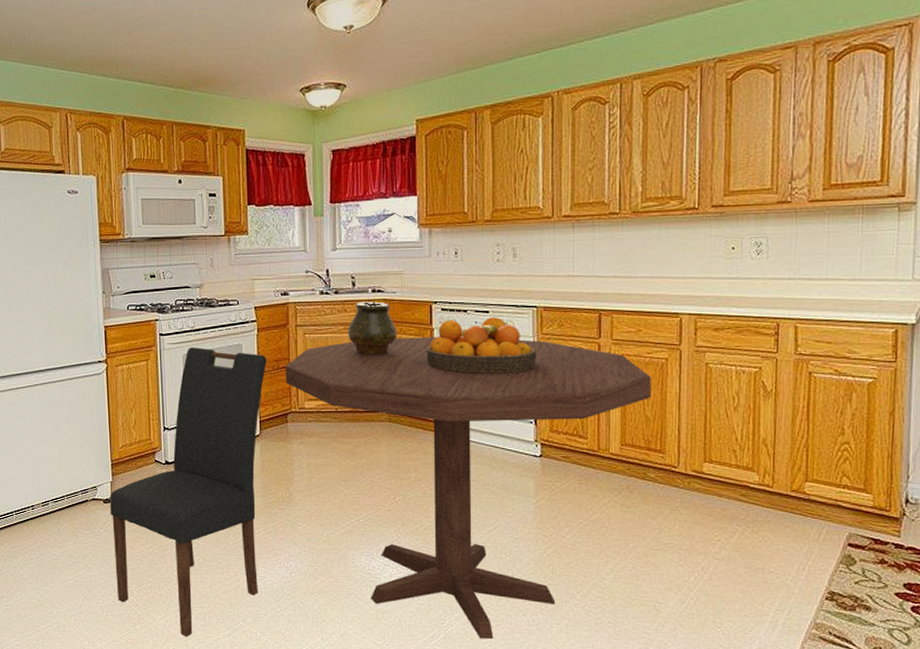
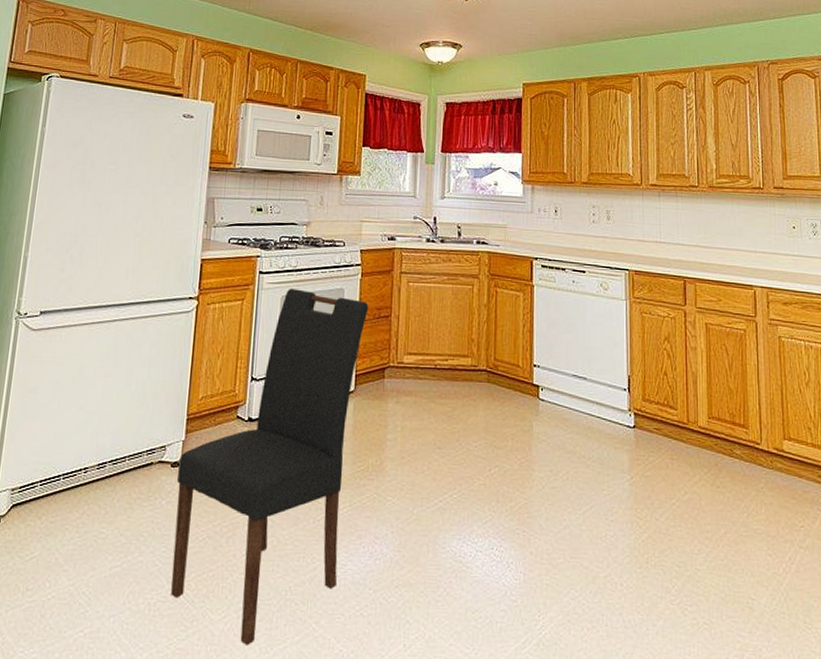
dining table: present [285,337,651,640] -> none [385,292,733,646]
vase: present [347,301,398,355] -> none [450,252,499,310]
fruit bowl: present [426,317,537,375] -> none [526,277,630,337]

